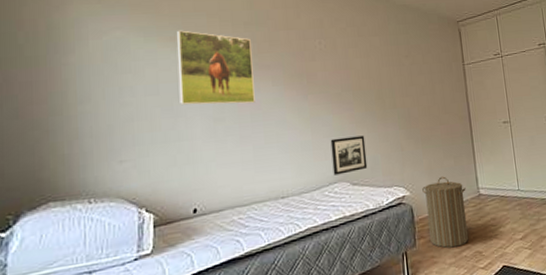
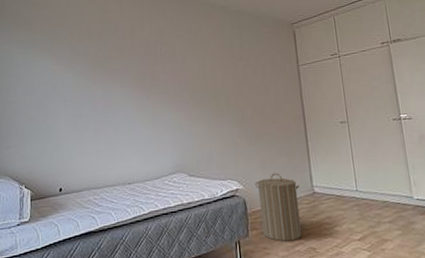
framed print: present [177,30,255,105] -> none [46,42,107,104]
picture frame: present [330,135,368,175] -> none [170,132,203,167]

